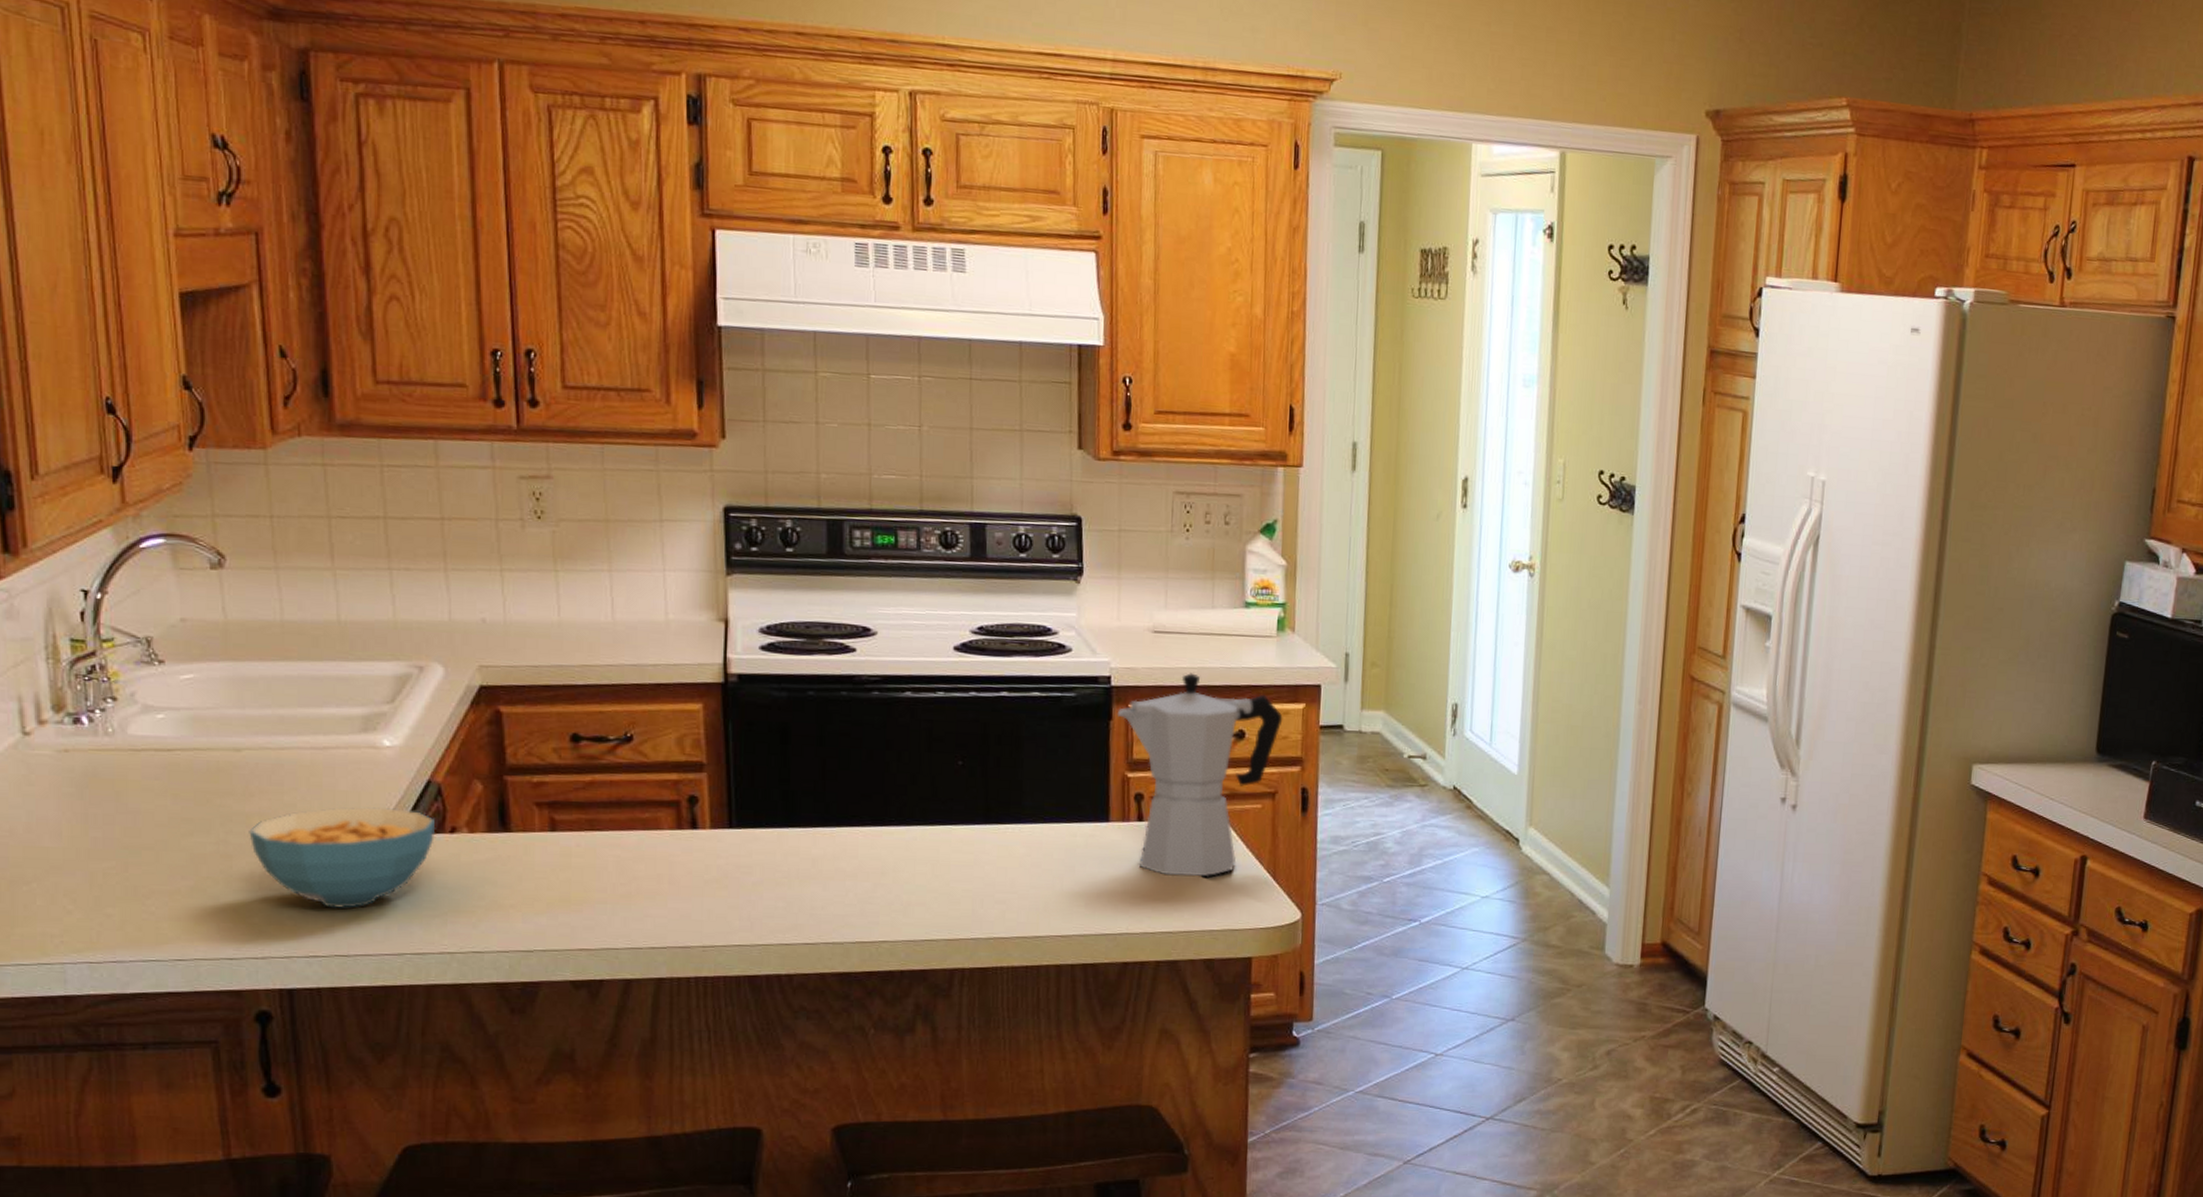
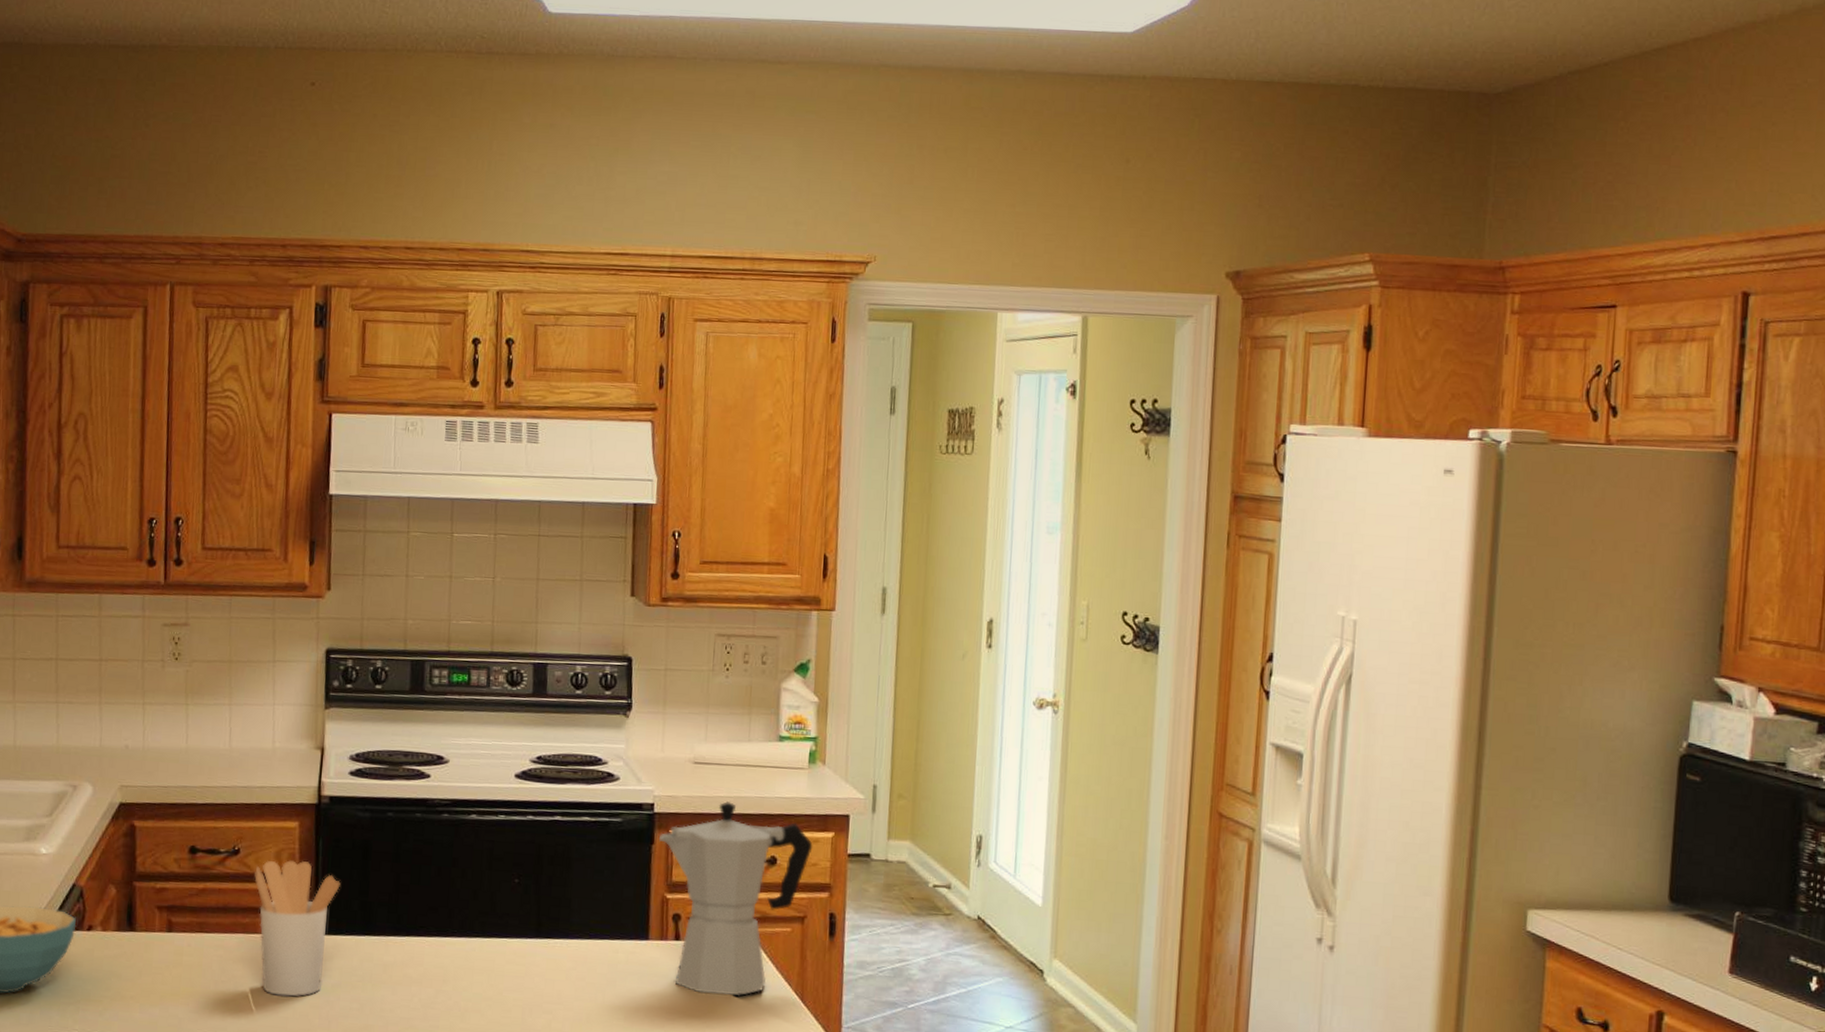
utensil holder: none [653,747,756,898] -> present [254,860,341,997]

